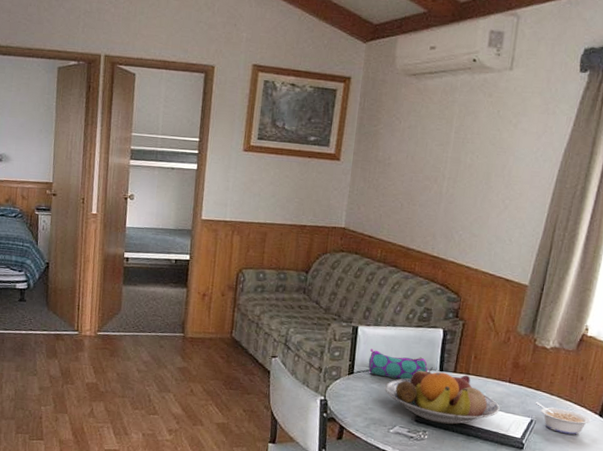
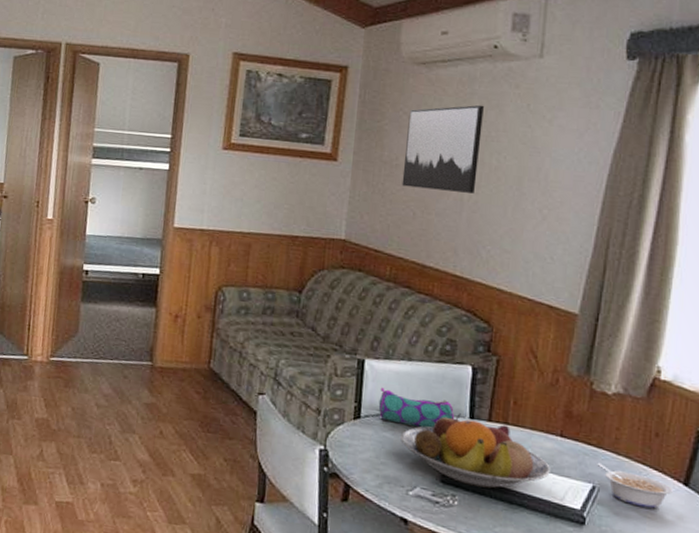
wall art: none [392,111,462,187] -> present [401,105,484,194]

